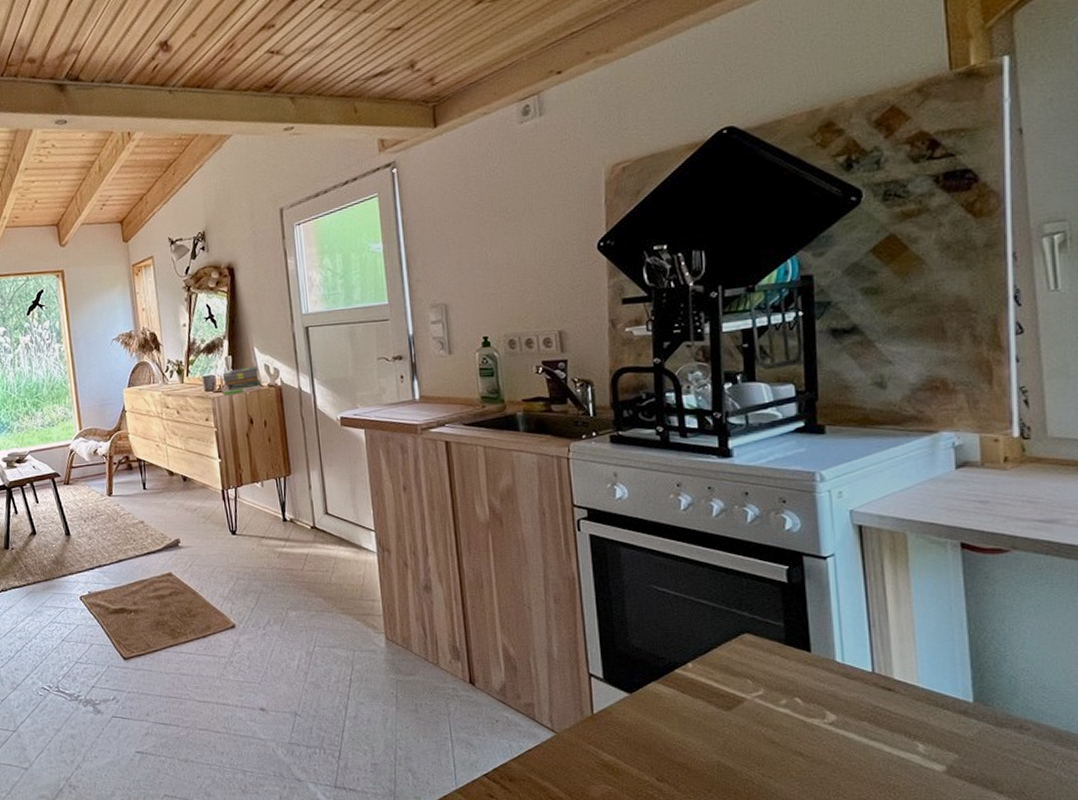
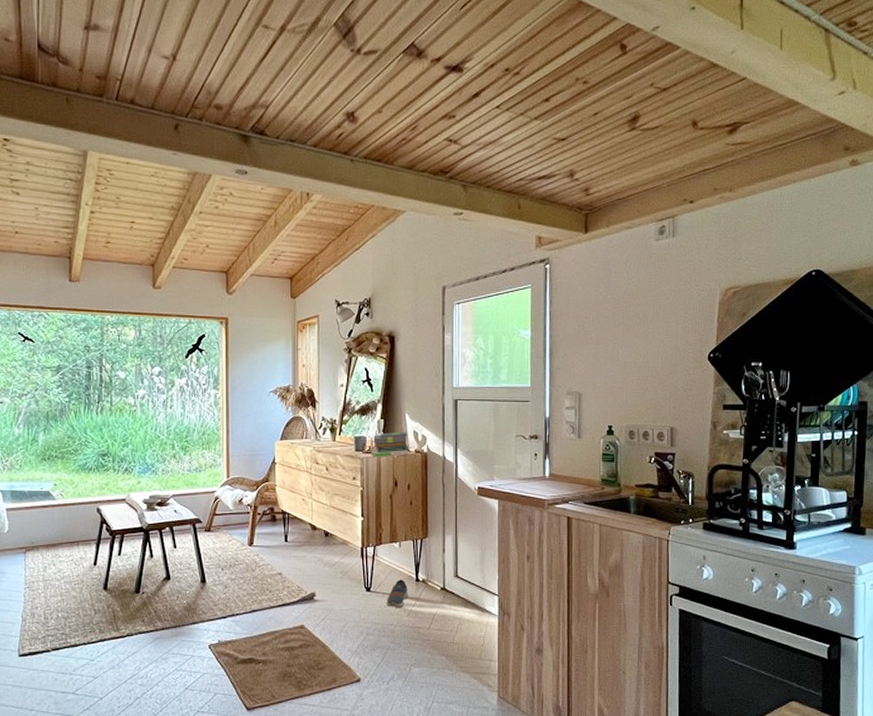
shoe: none [254,520,277,550] -> present [387,579,409,608]

